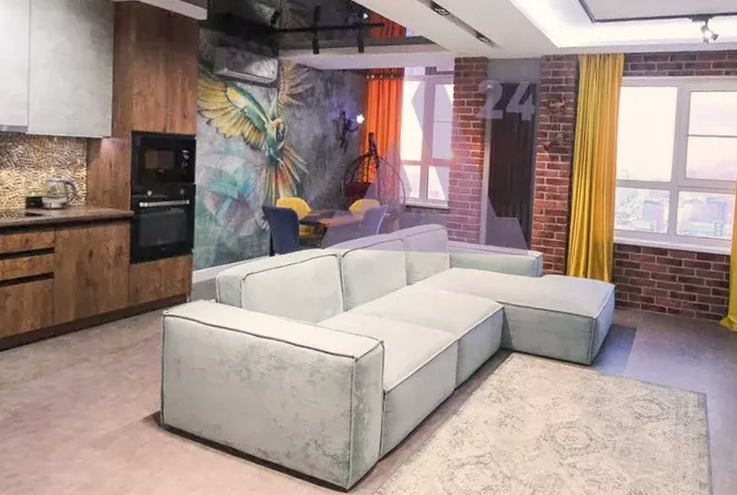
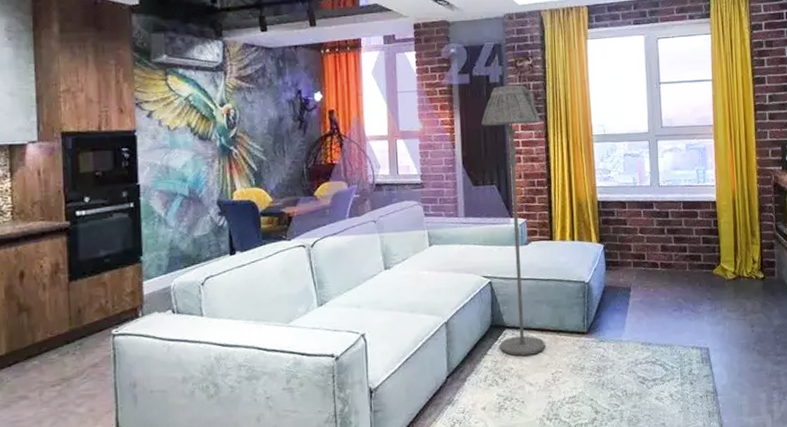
floor lamp: none [505,124,566,379] -> present [481,85,545,356]

